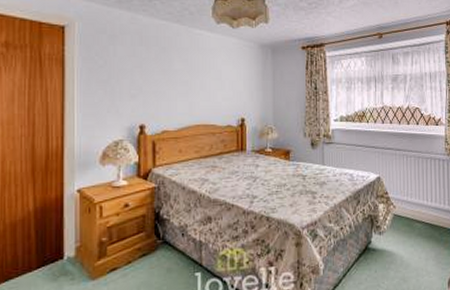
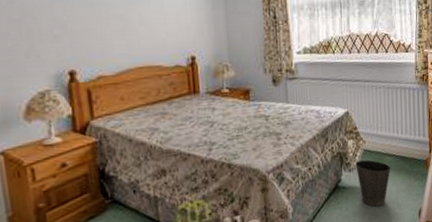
waste basket: none [385,224,420,272] -> present [355,160,391,207]

